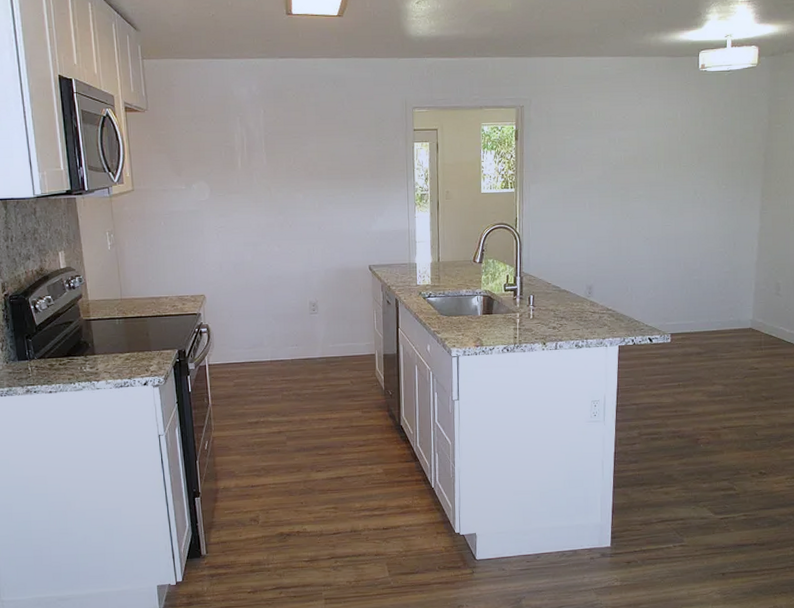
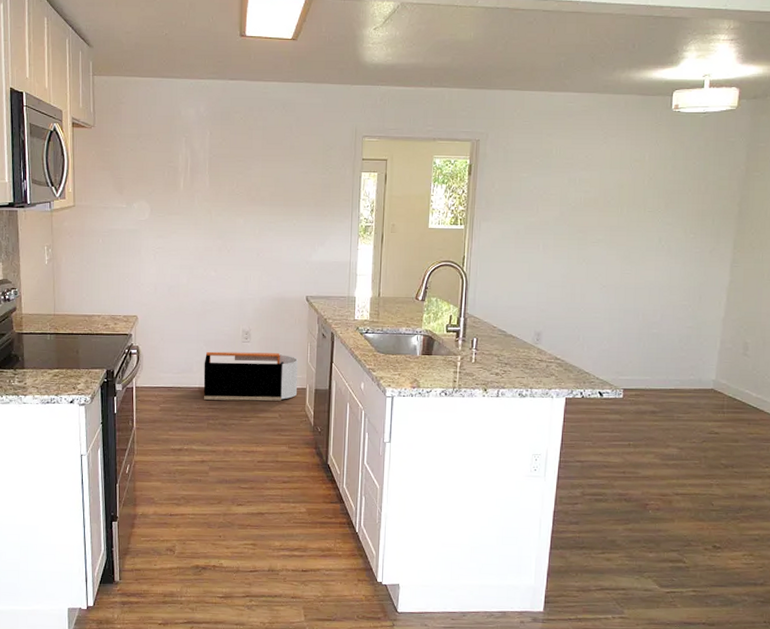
storage bin: none [274,322,367,372] -> present [203,351,299,401]

